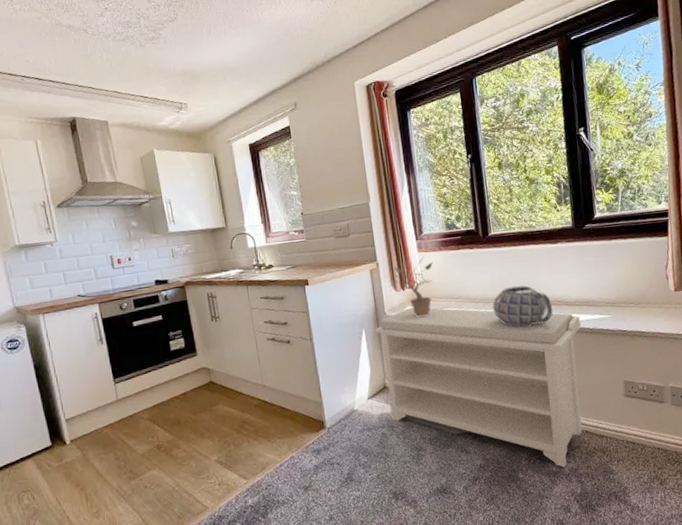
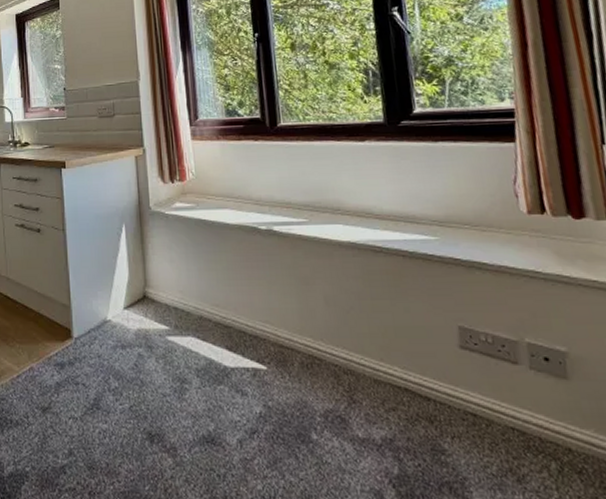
bench: present [374,308,583,468] -> none [136,204,400,435]
potted plant: present [393,255,433,318] -> none [161,144,209,217]
ceramic pot: present [492,285,553,327] -> none [280,189,359,240]

